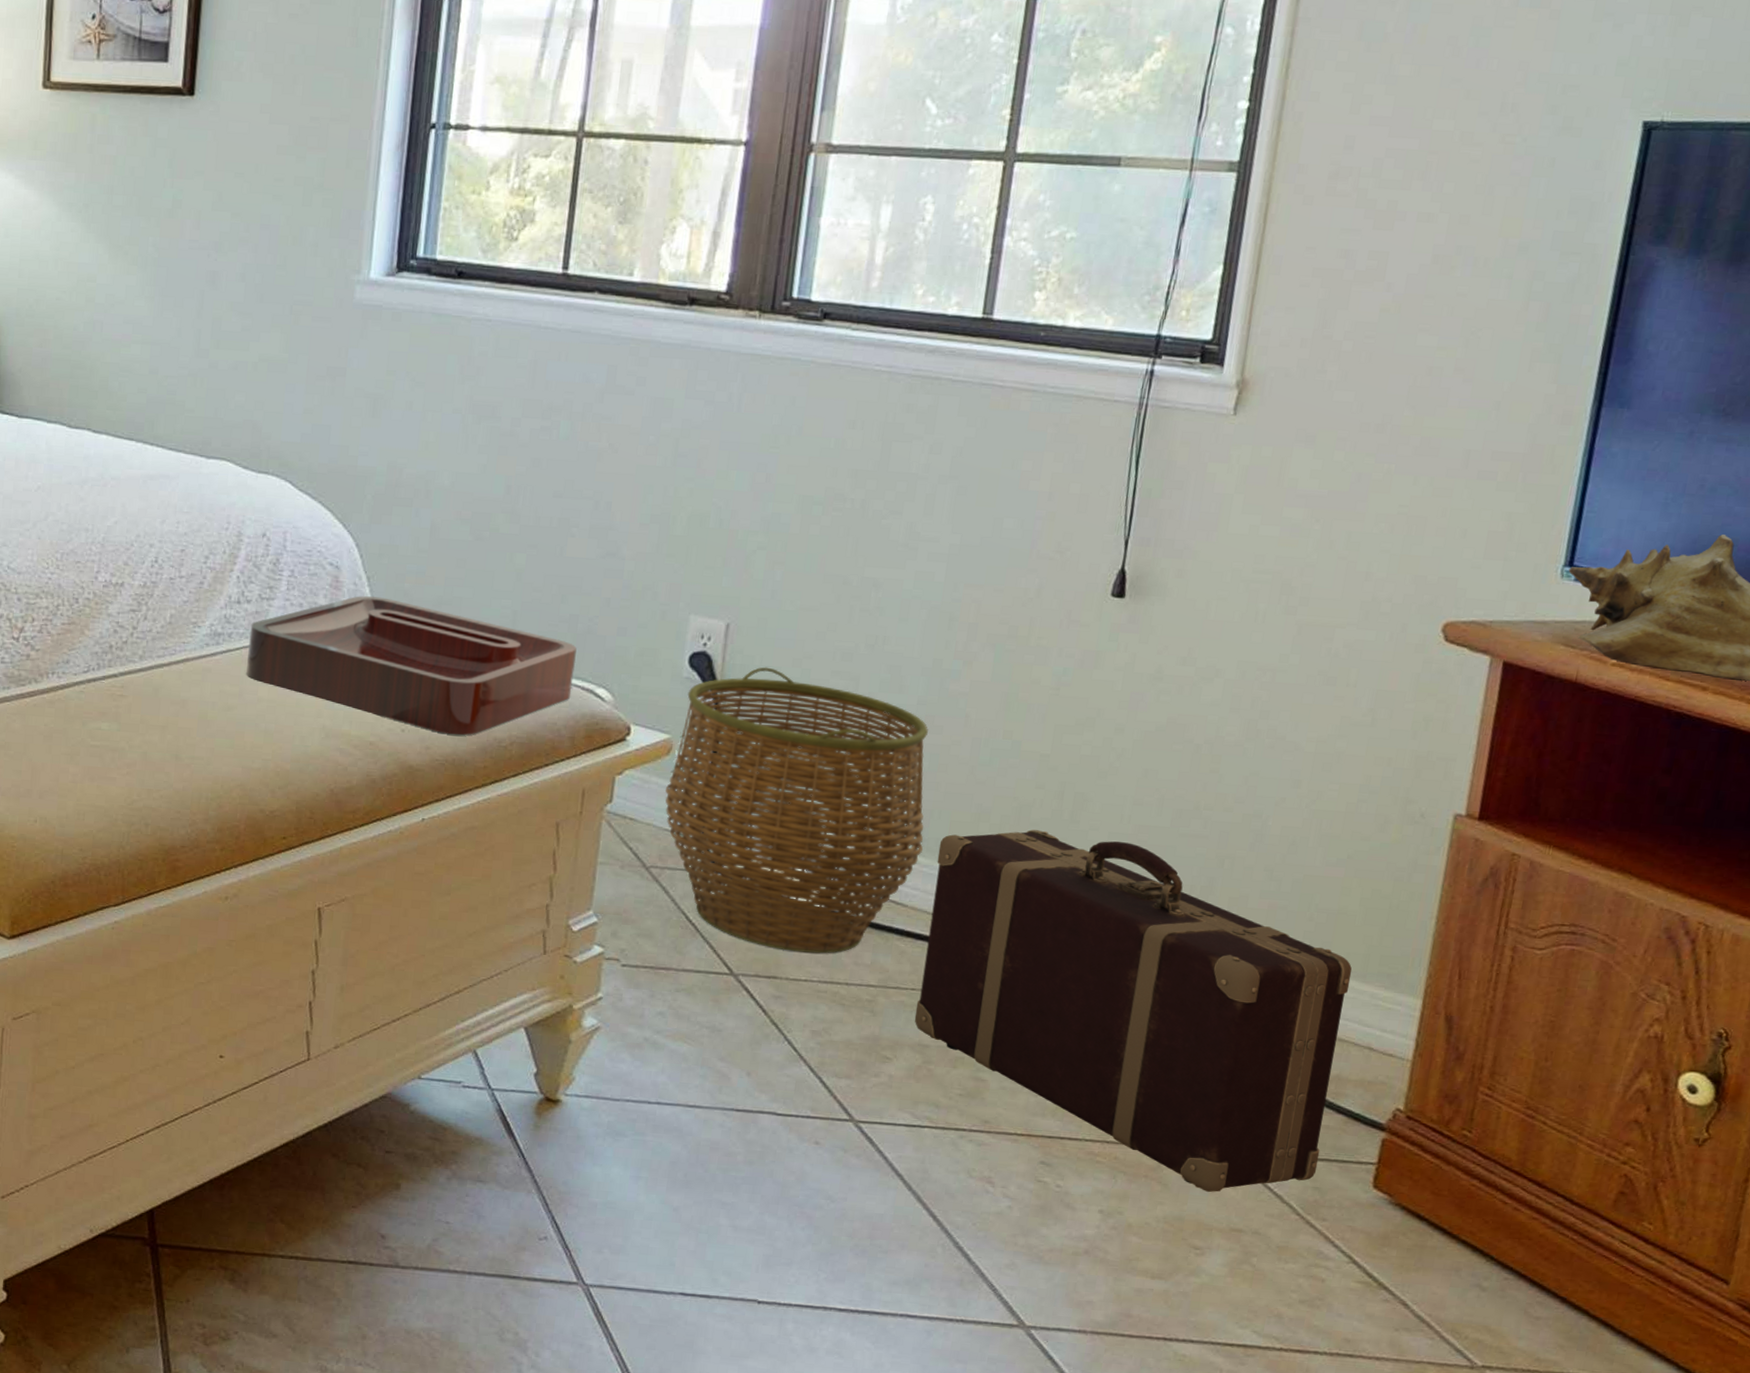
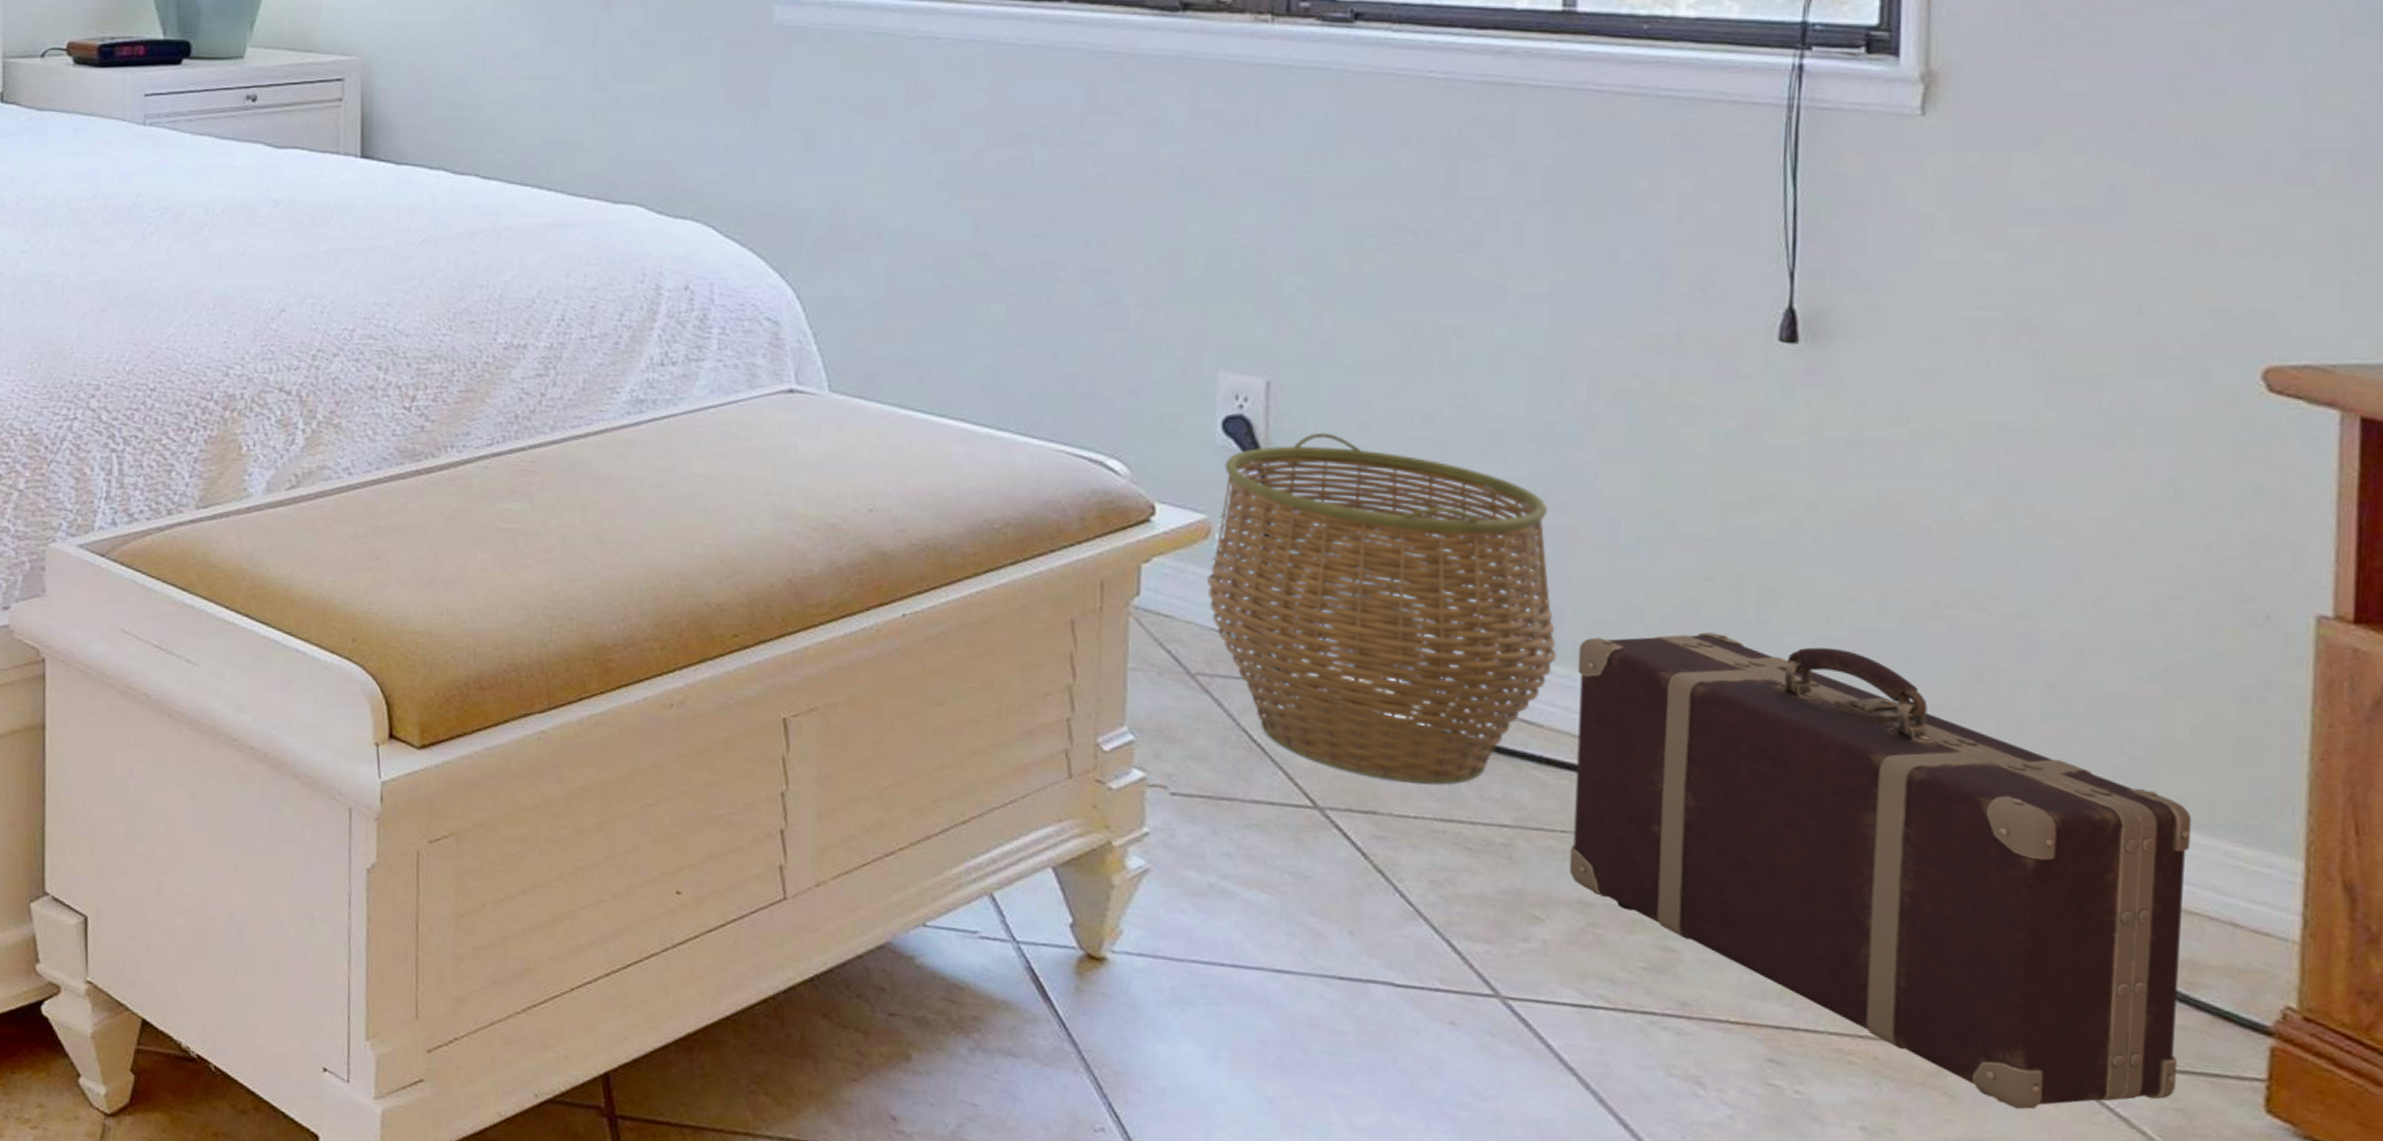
decorative tray: present [246,596,577,735] -> none [677,355,1078,516]

